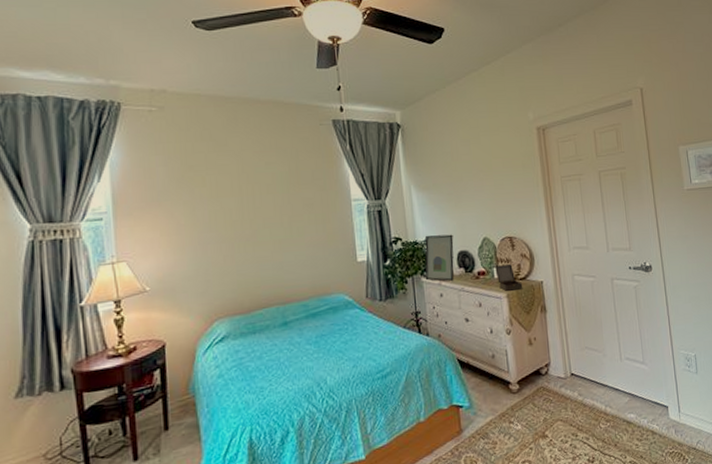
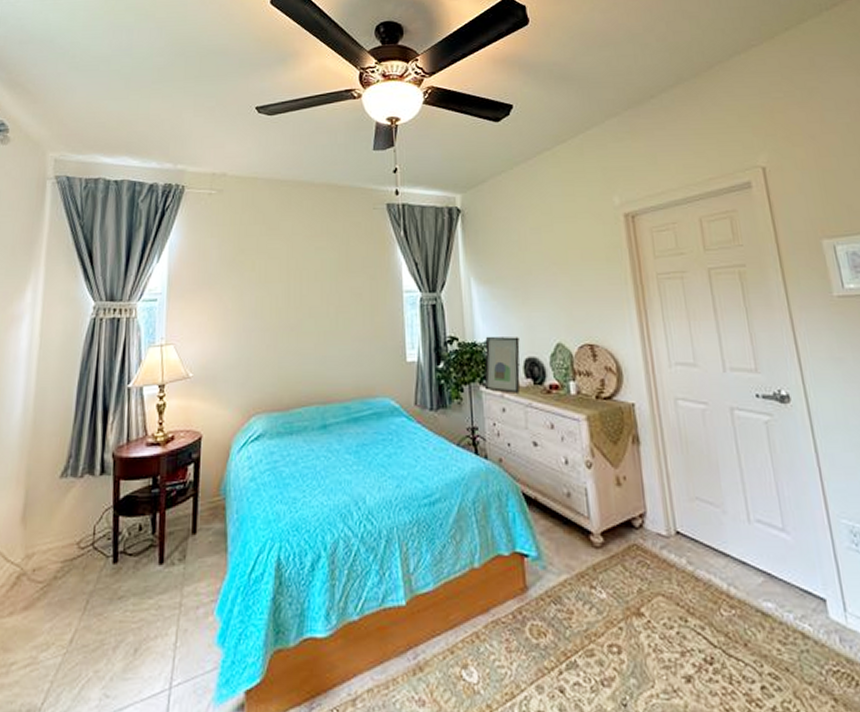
jewelry box: present [495,264,523,291] -> none [572,379,608,412]

